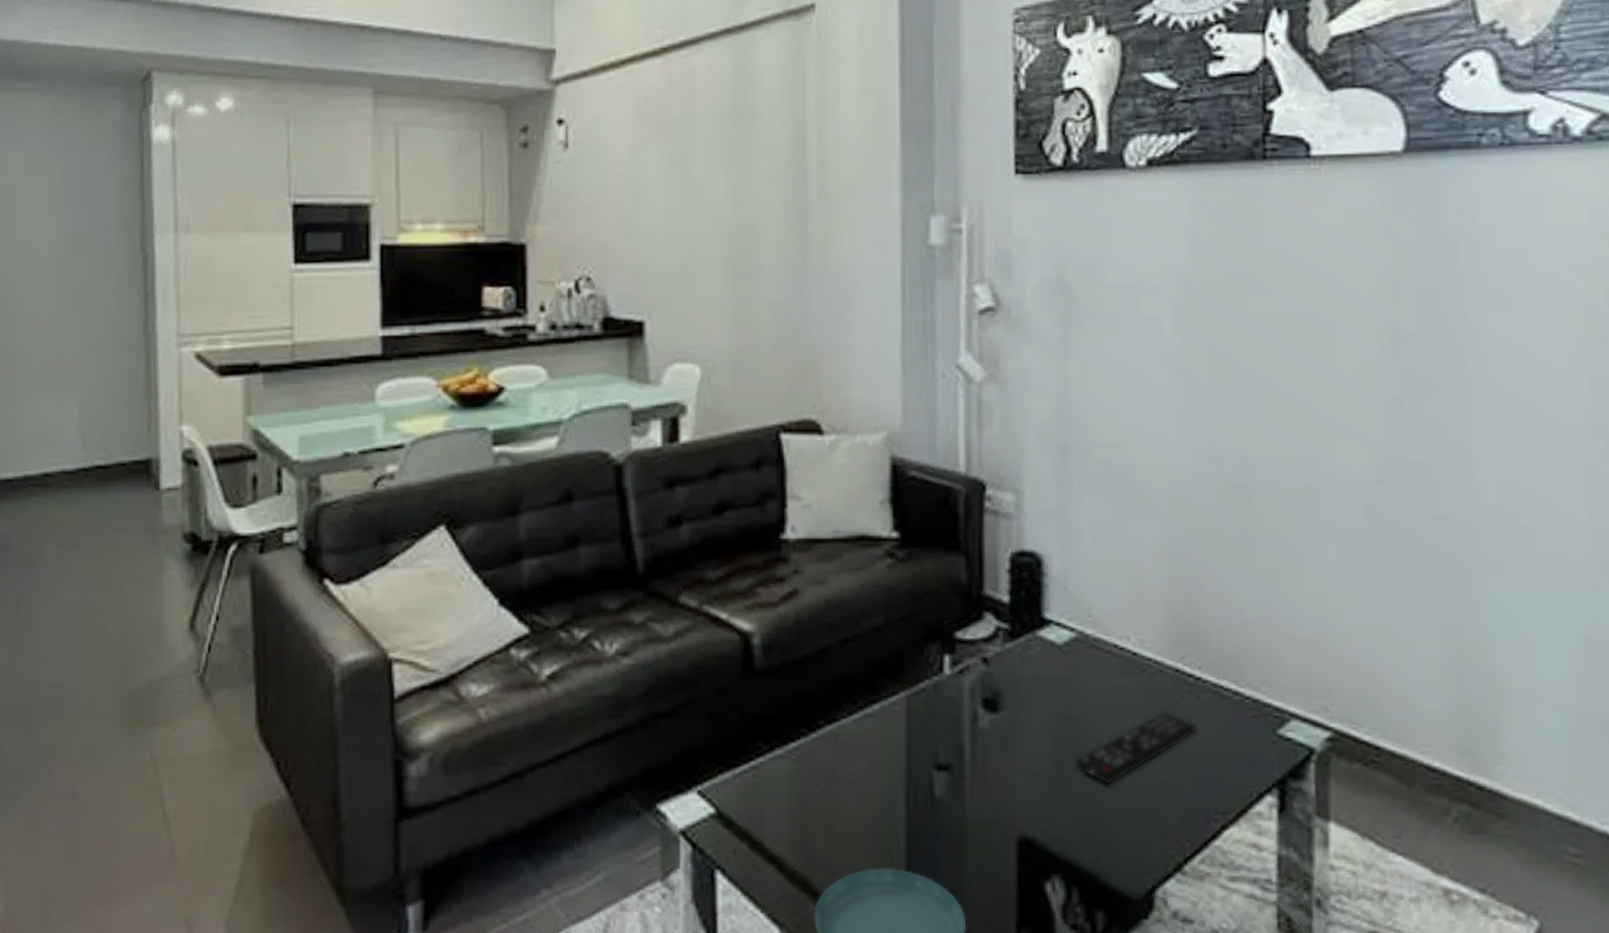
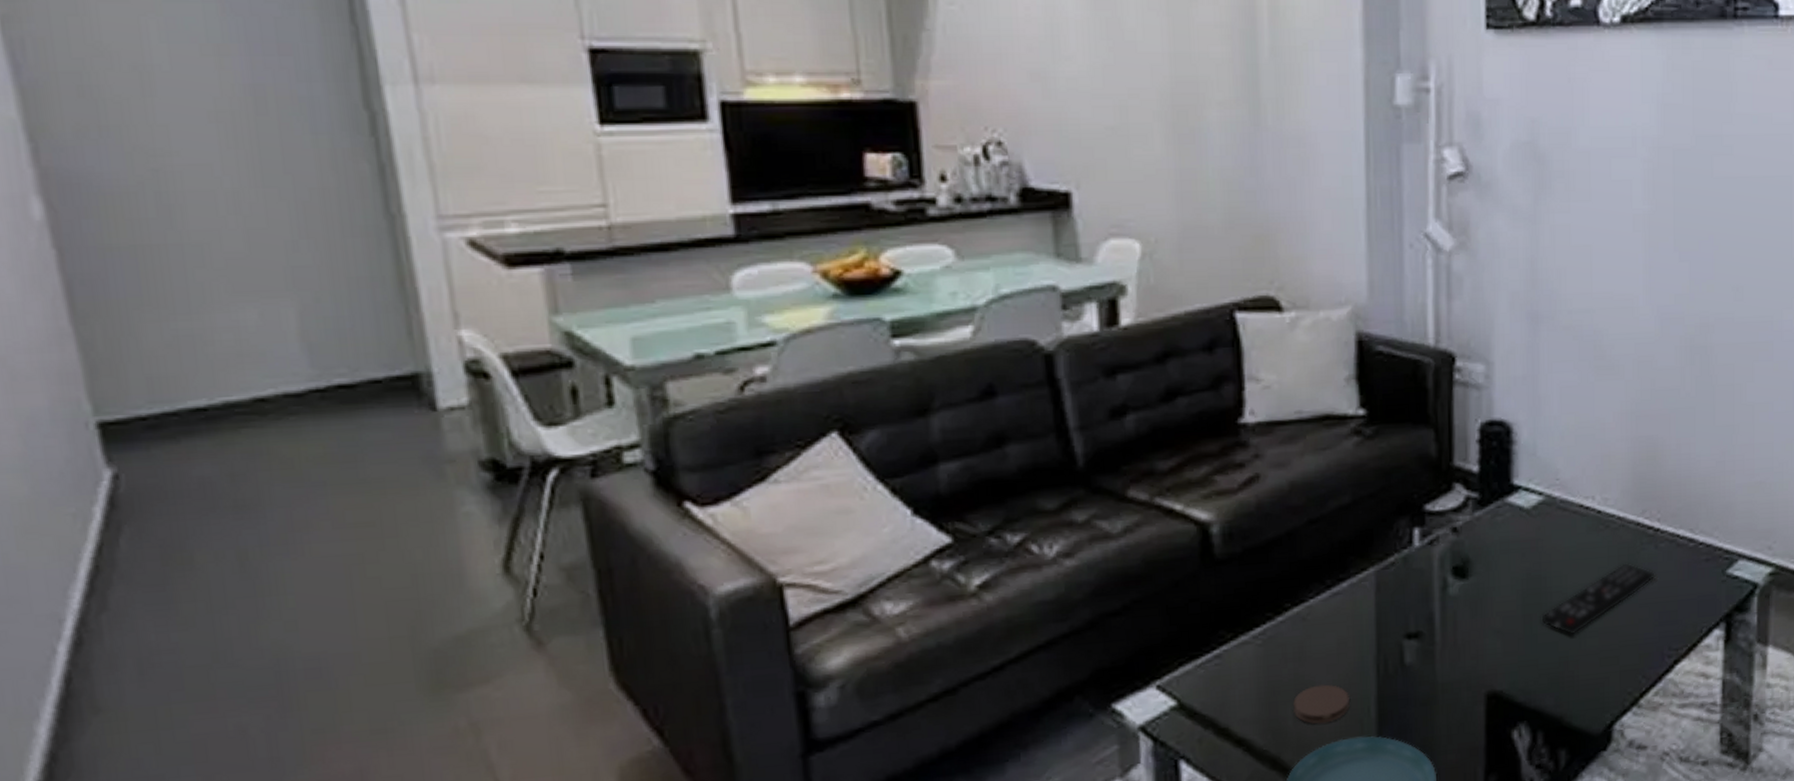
coaster: none [824,808,879,850] -> present [1293,684,1350,724]

